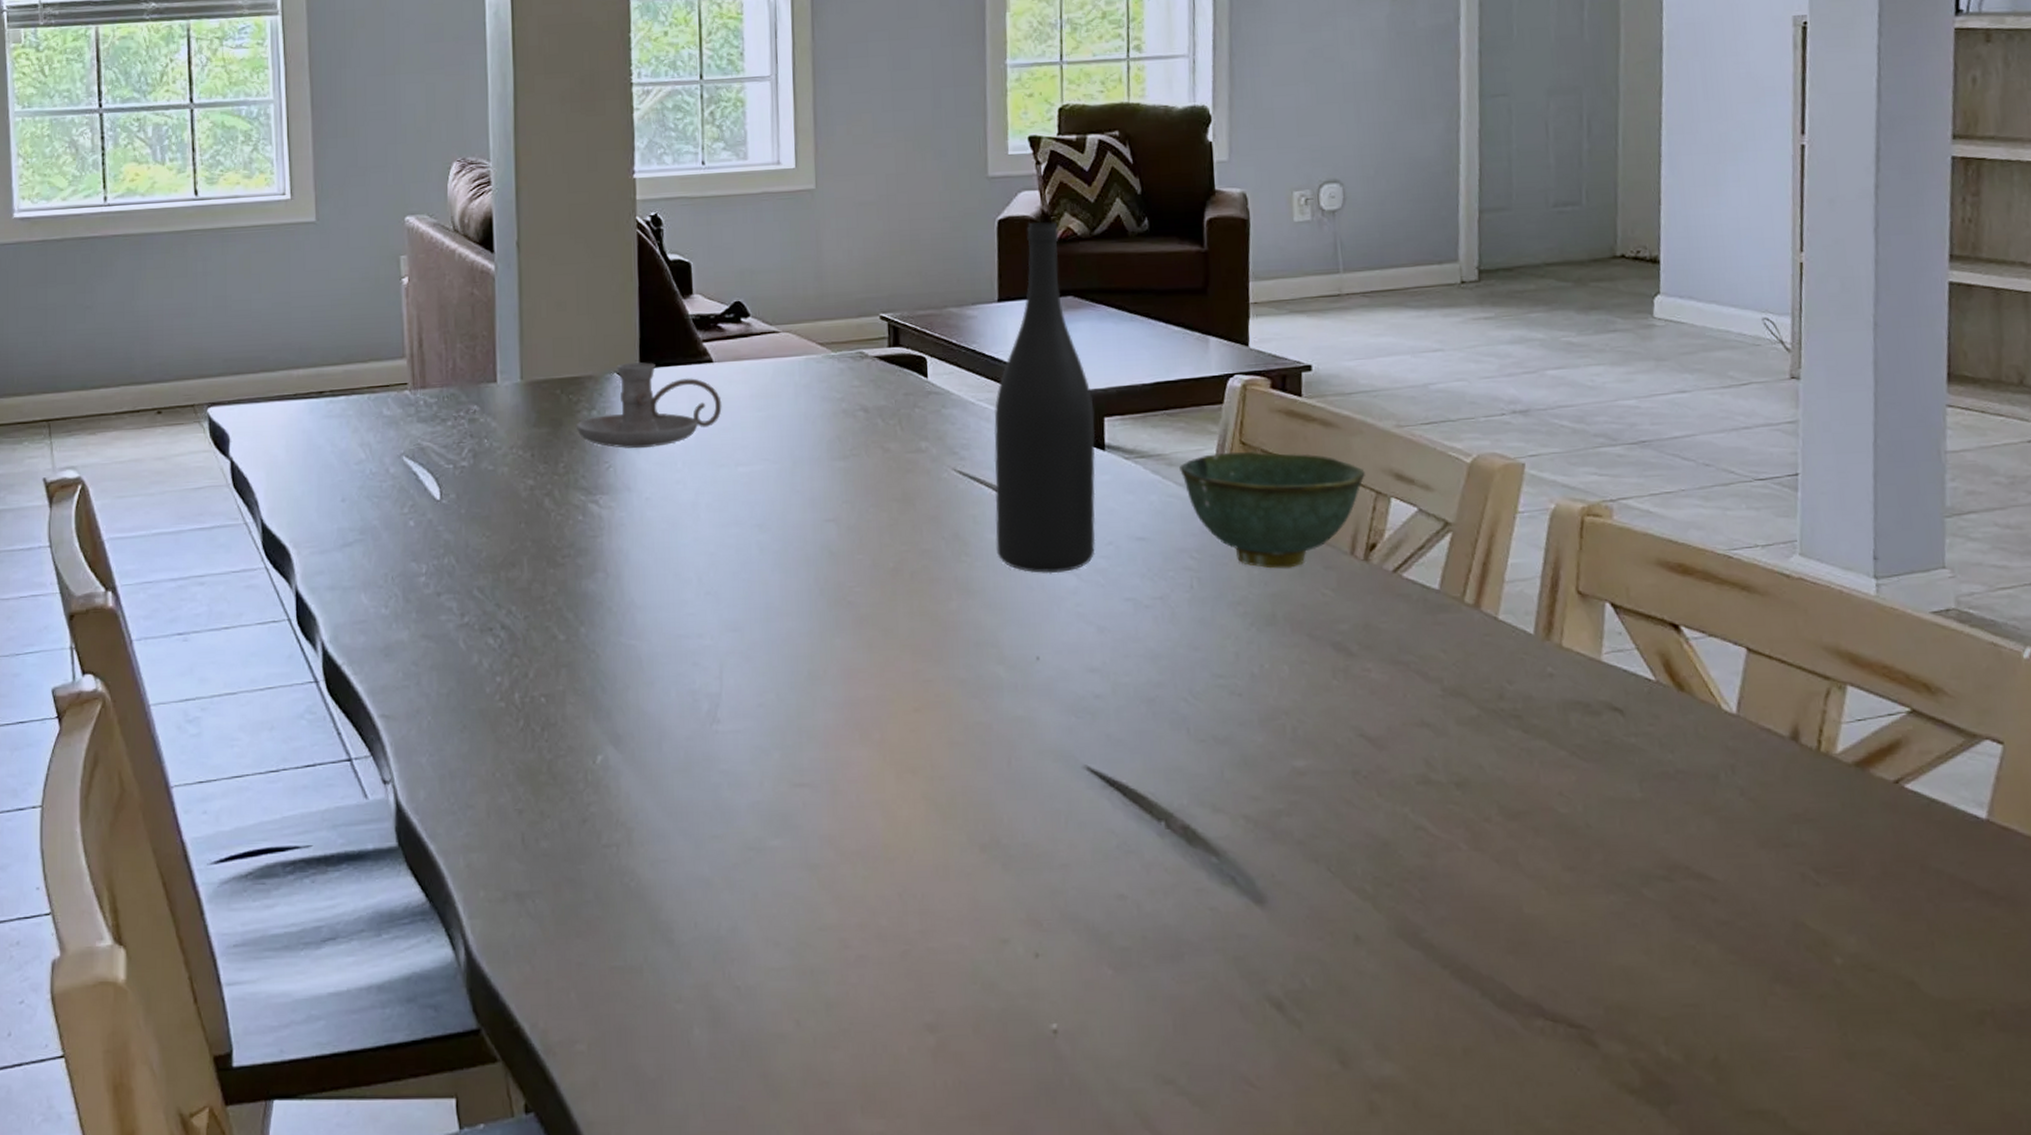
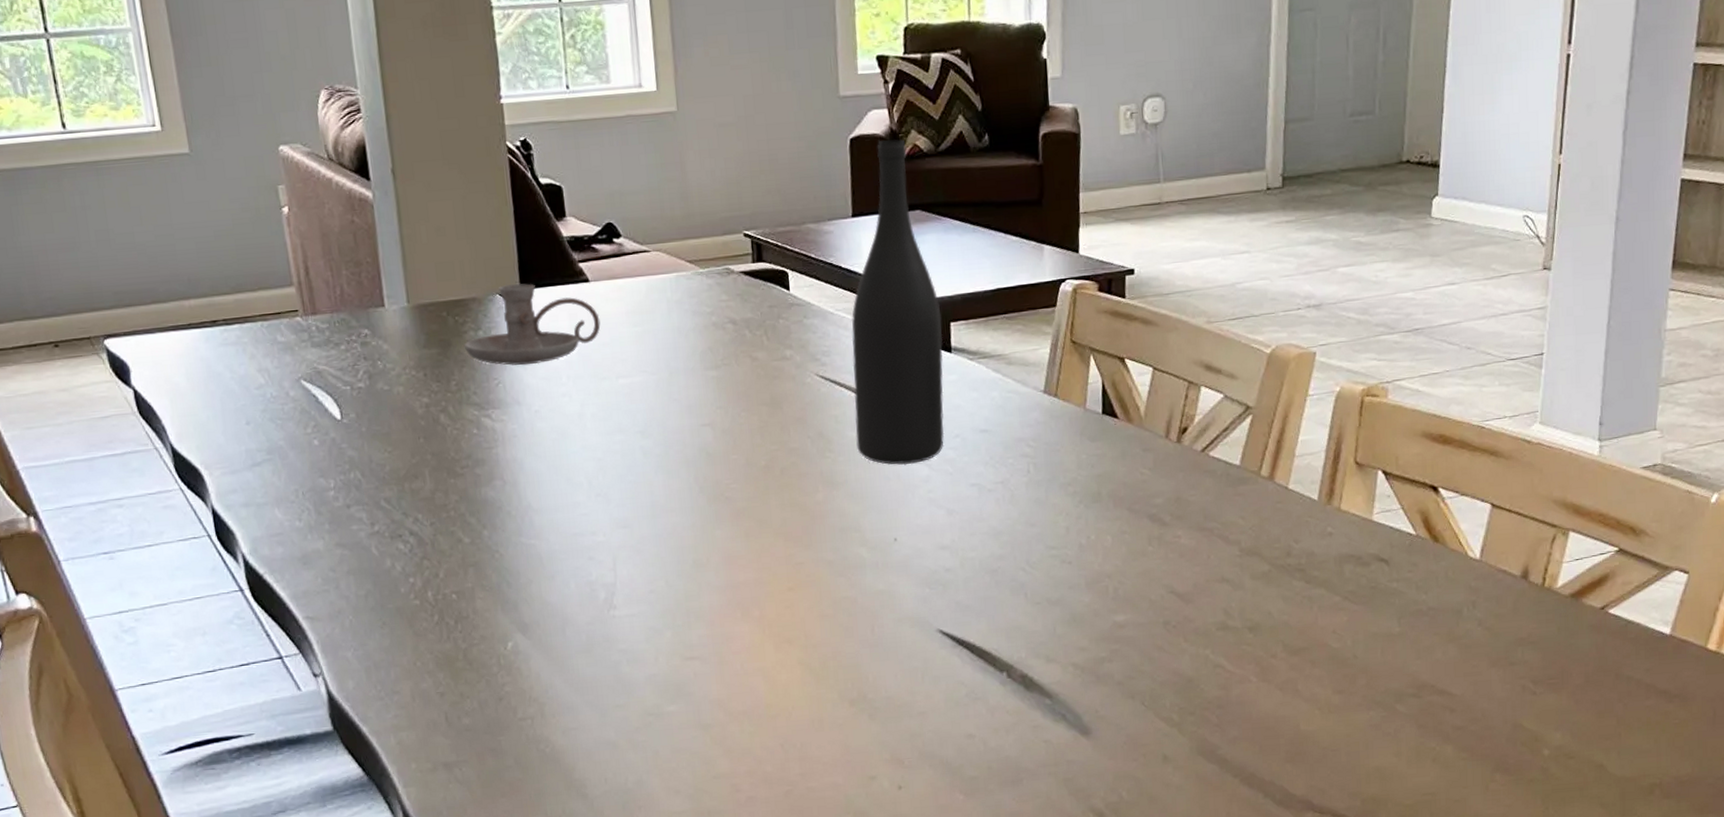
bowl: present [1179,451,1365,569] -> none [1018,349,1179,453]

